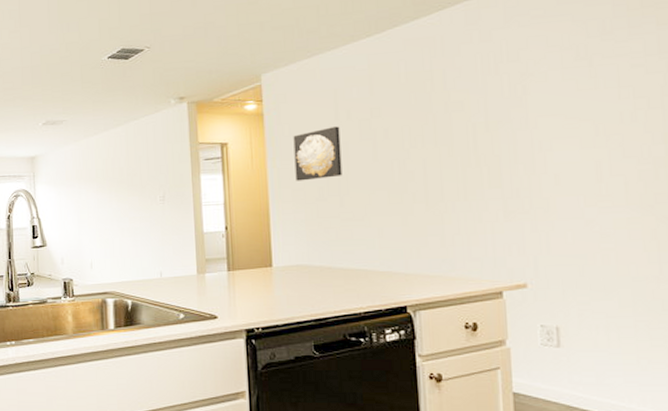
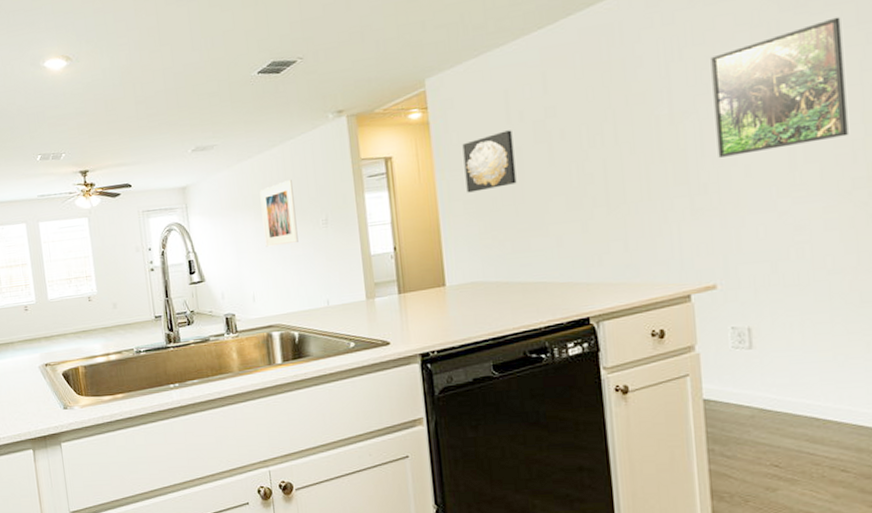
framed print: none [103,157,136,218] -> present [260,180,298,247]
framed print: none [524,45,651,165] -> present [710,17,848,158]

